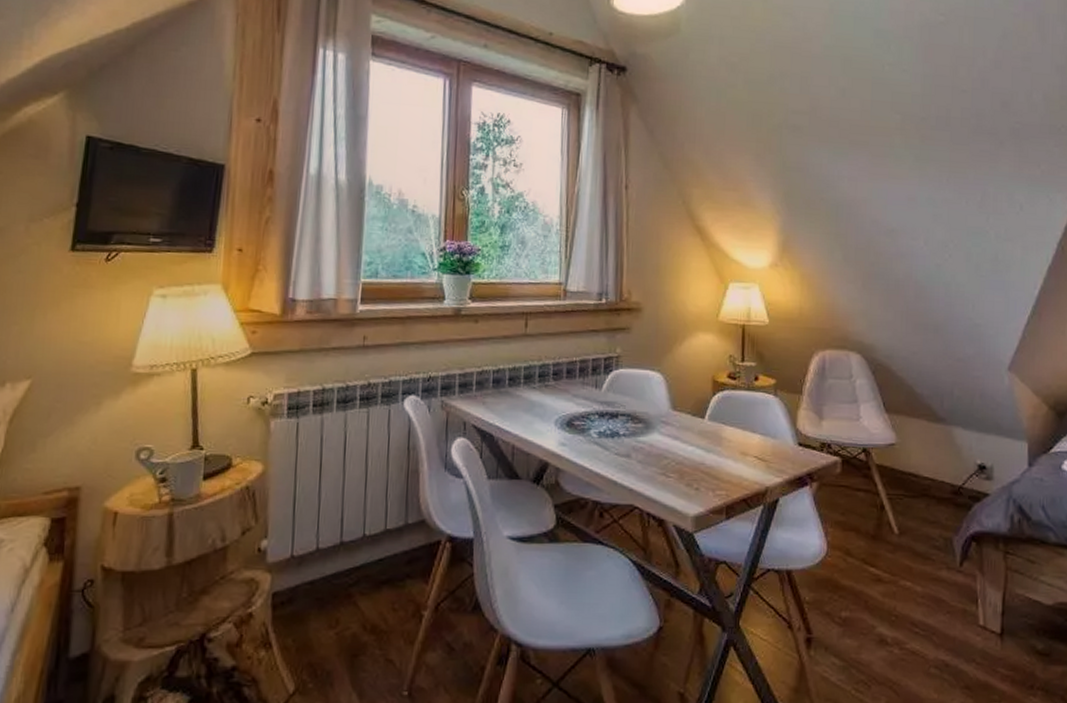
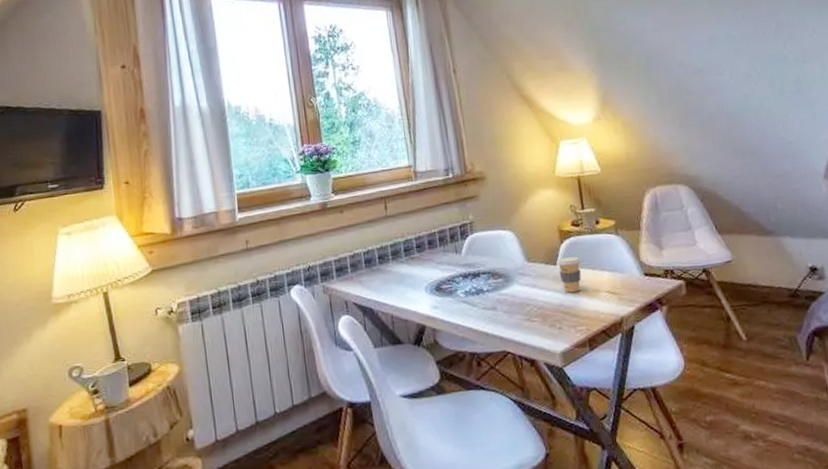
coffee cup: none [705,411,733,452] -> present [556,256,582,293]

